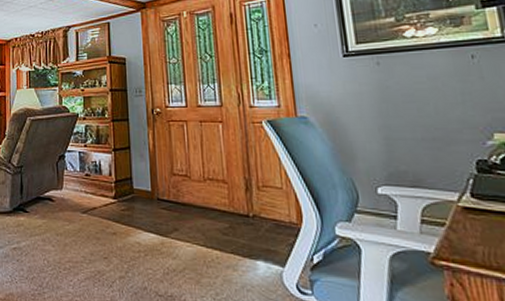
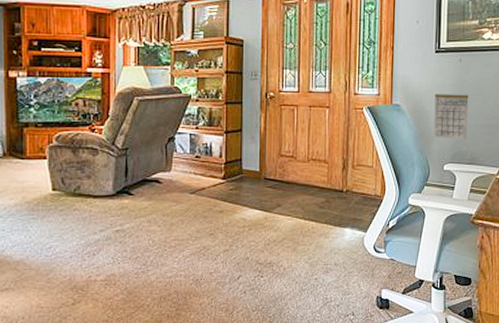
calendar: none [351,92,404,158] -> present [434,85,469,141]

